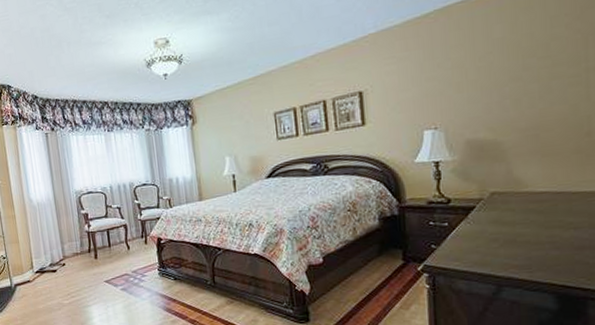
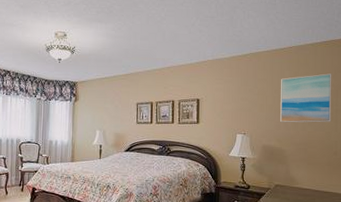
wall art: none [488,13,579,103] -> present [280,73,332,123]

